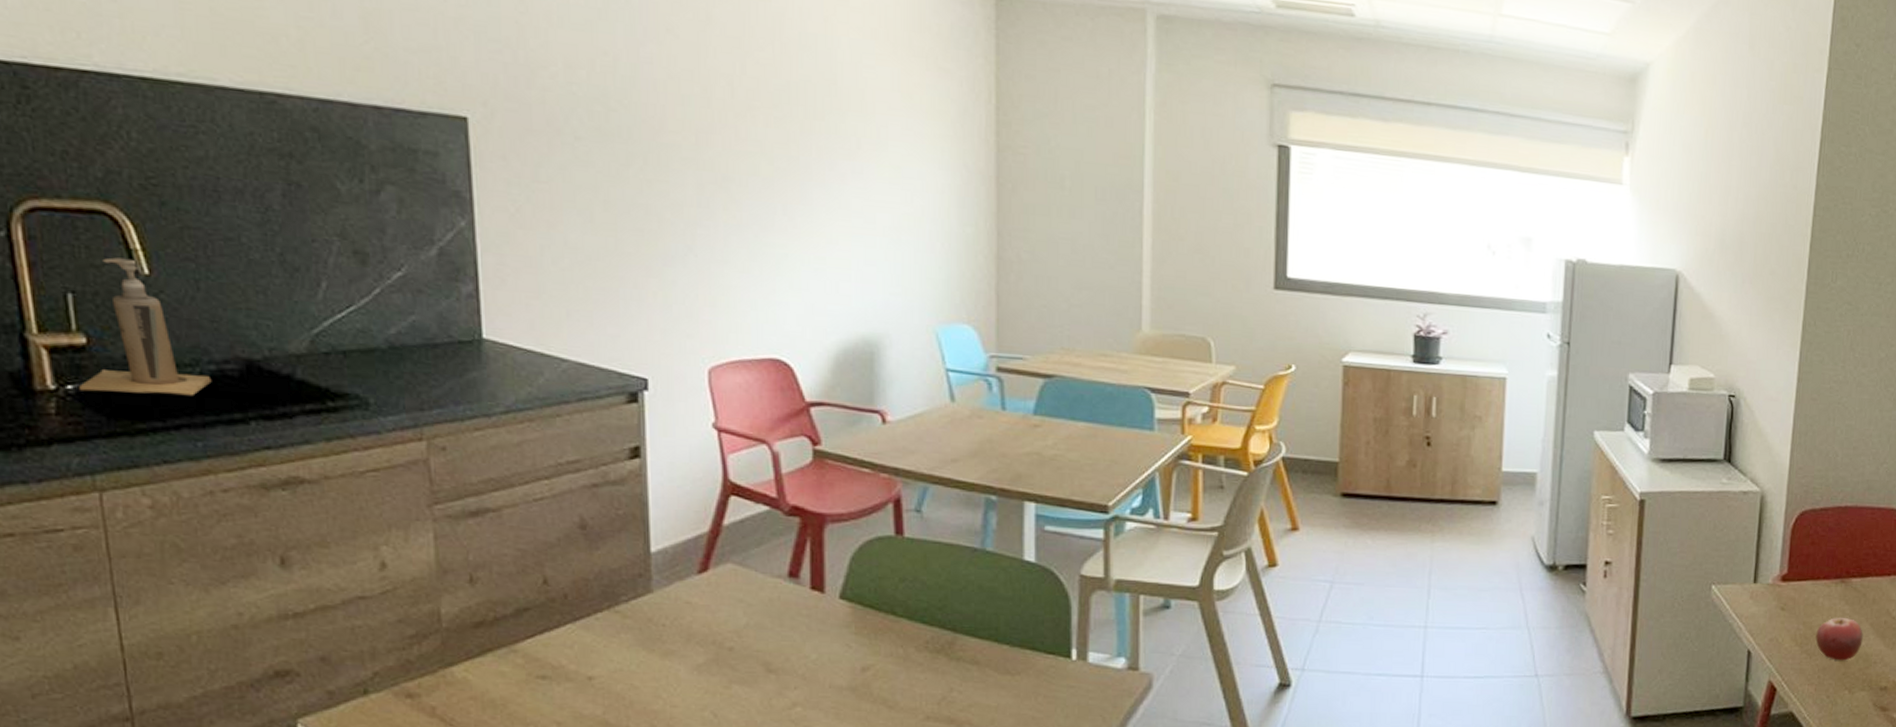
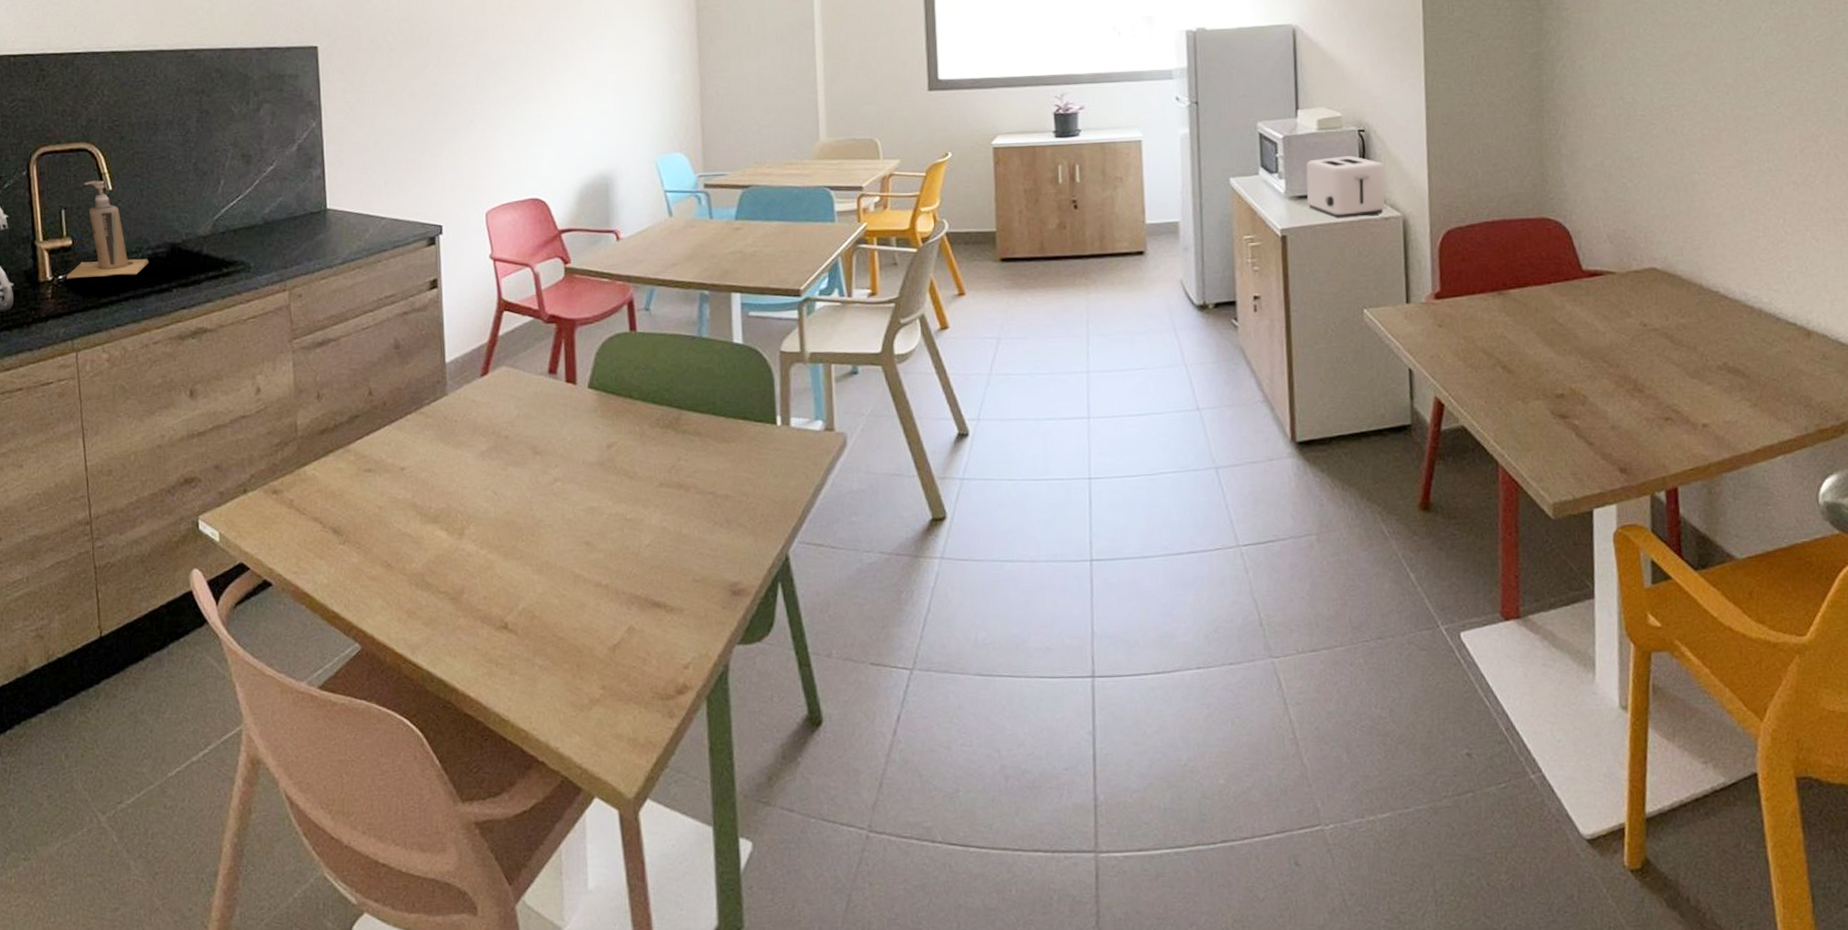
toaster: none [1669,421,1750,488] -> present [1306,156,1386,219]
fruit: present [1815,617,1863,661] -> none [1478,328,1530,372]

